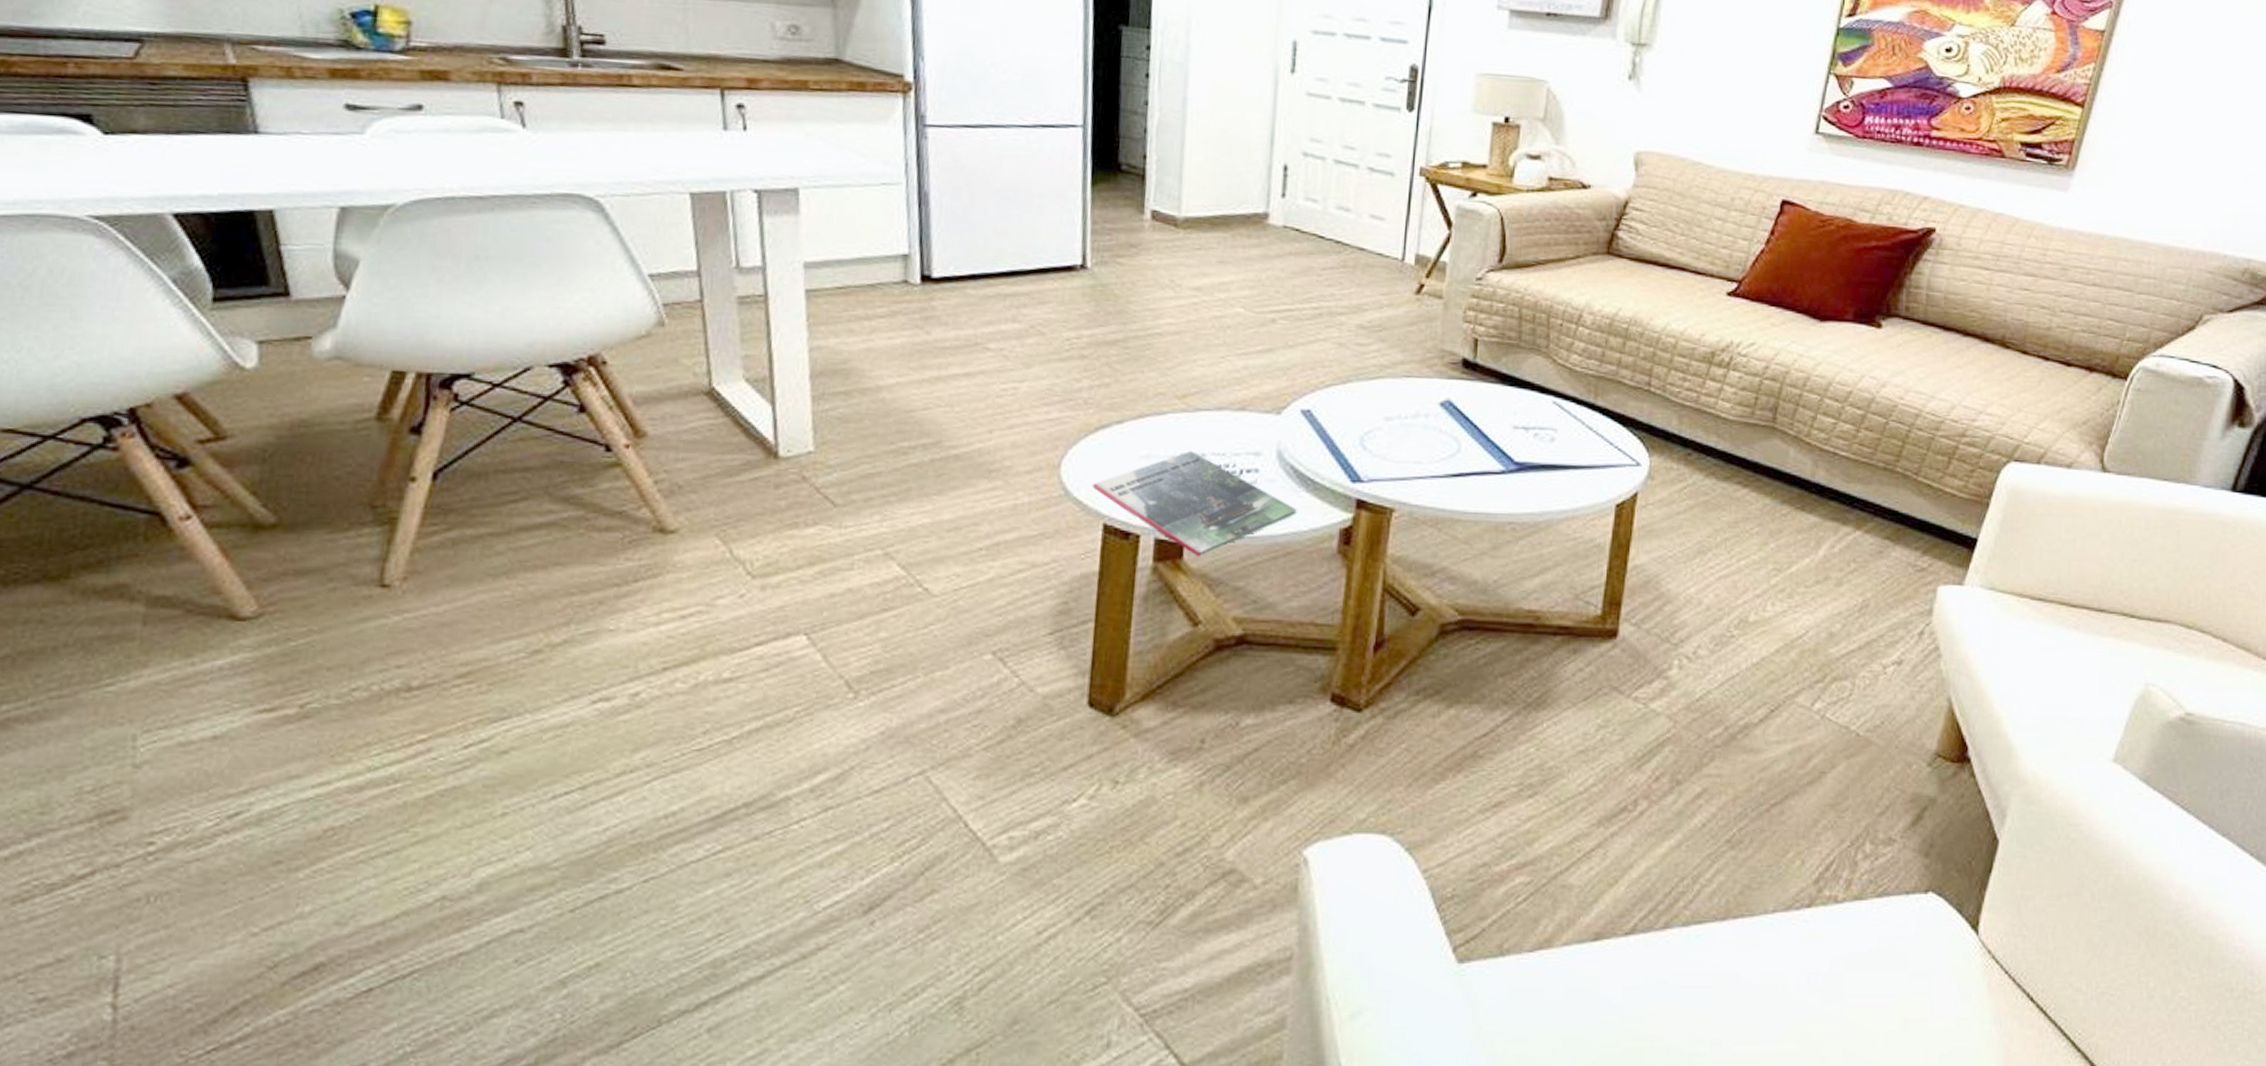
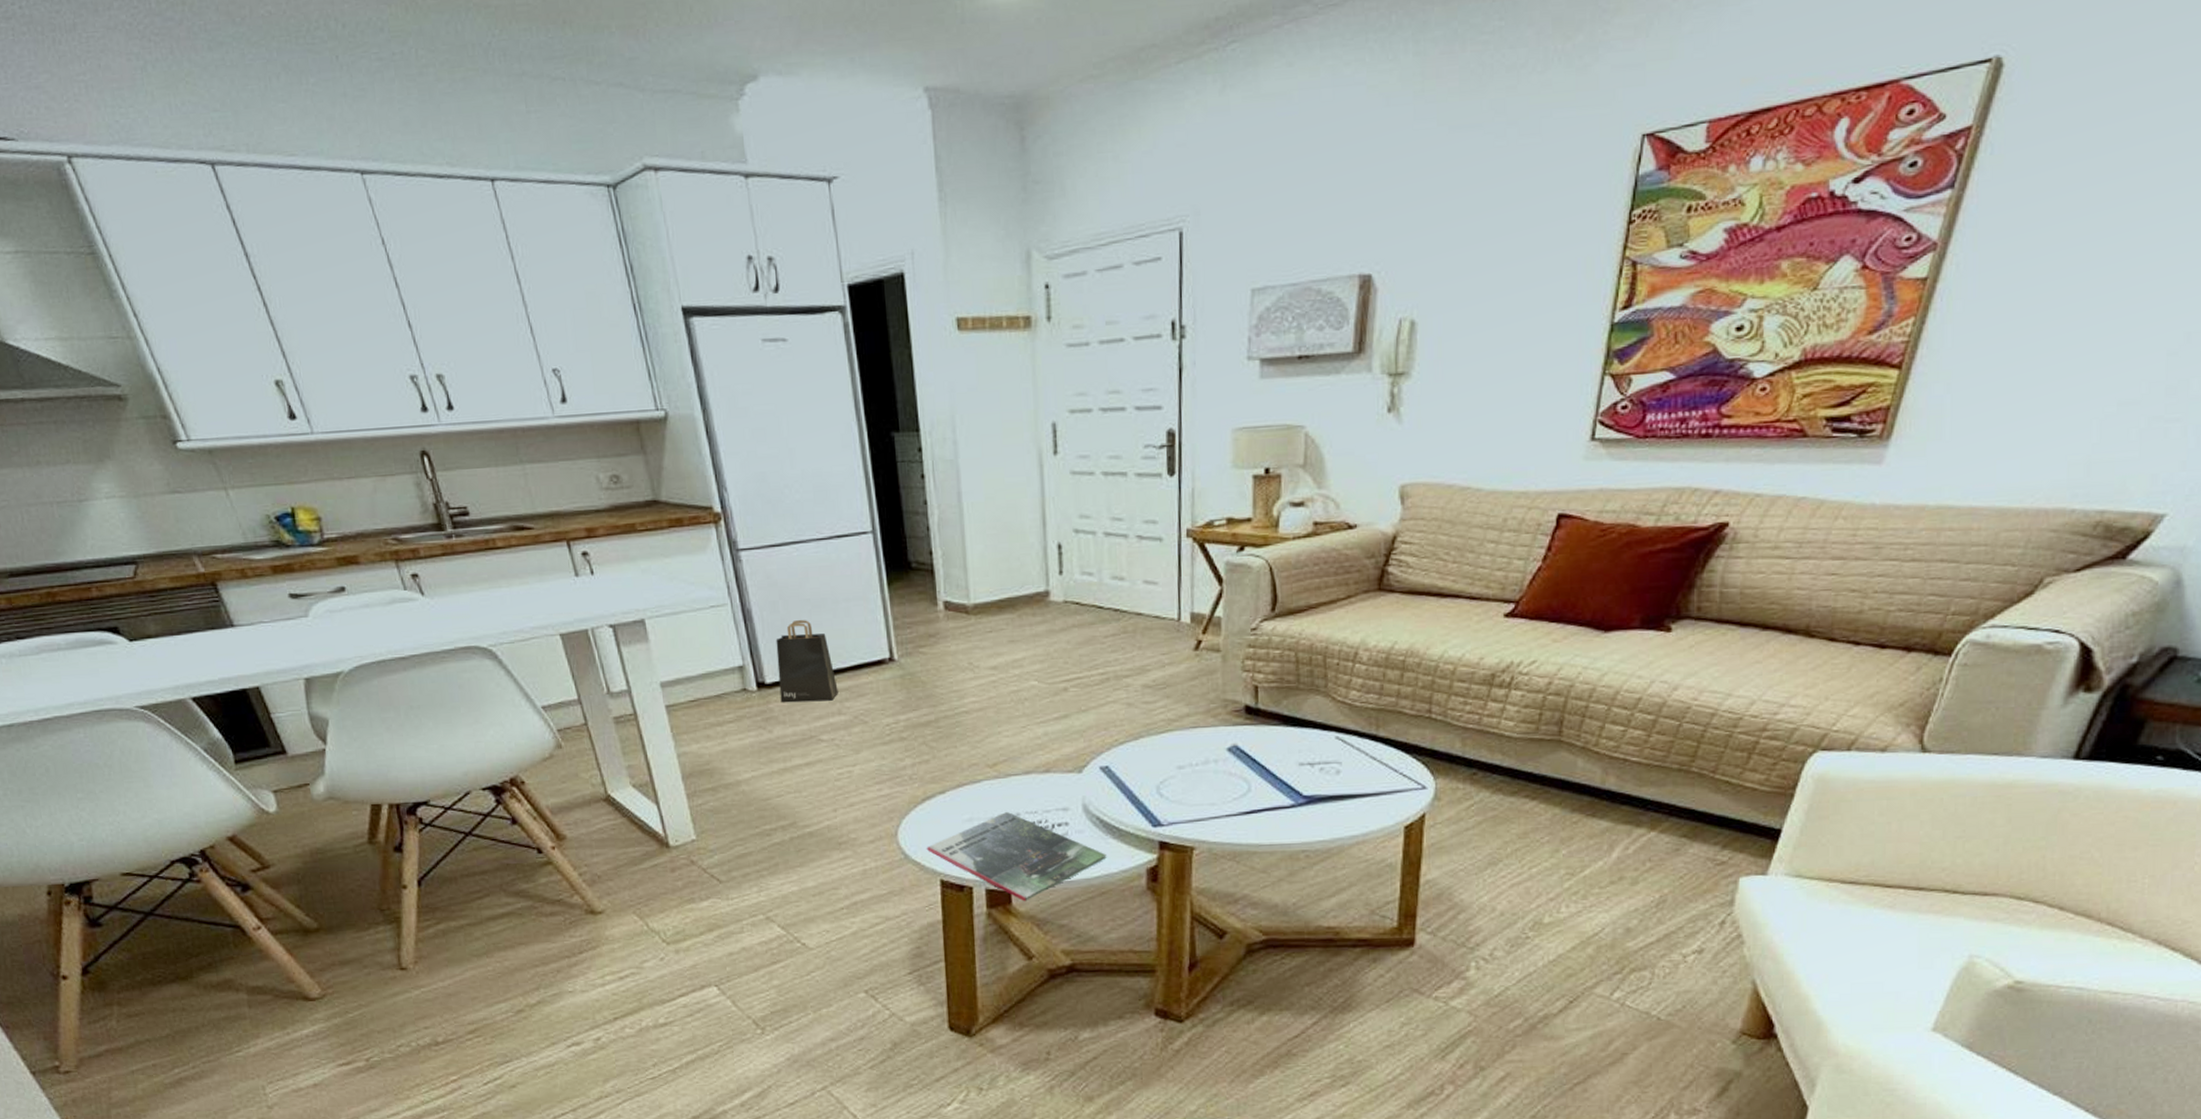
shopping bag: none [946,211,1017,305] -> present [776,620,838,703]

